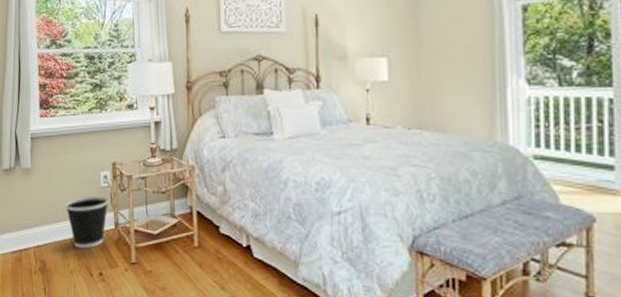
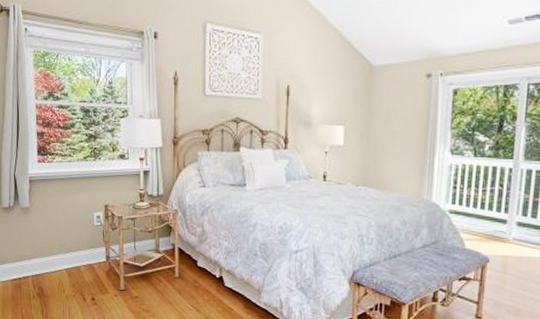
wastebasket: present [65,196,110,249] -> none [61,233,102,278]

